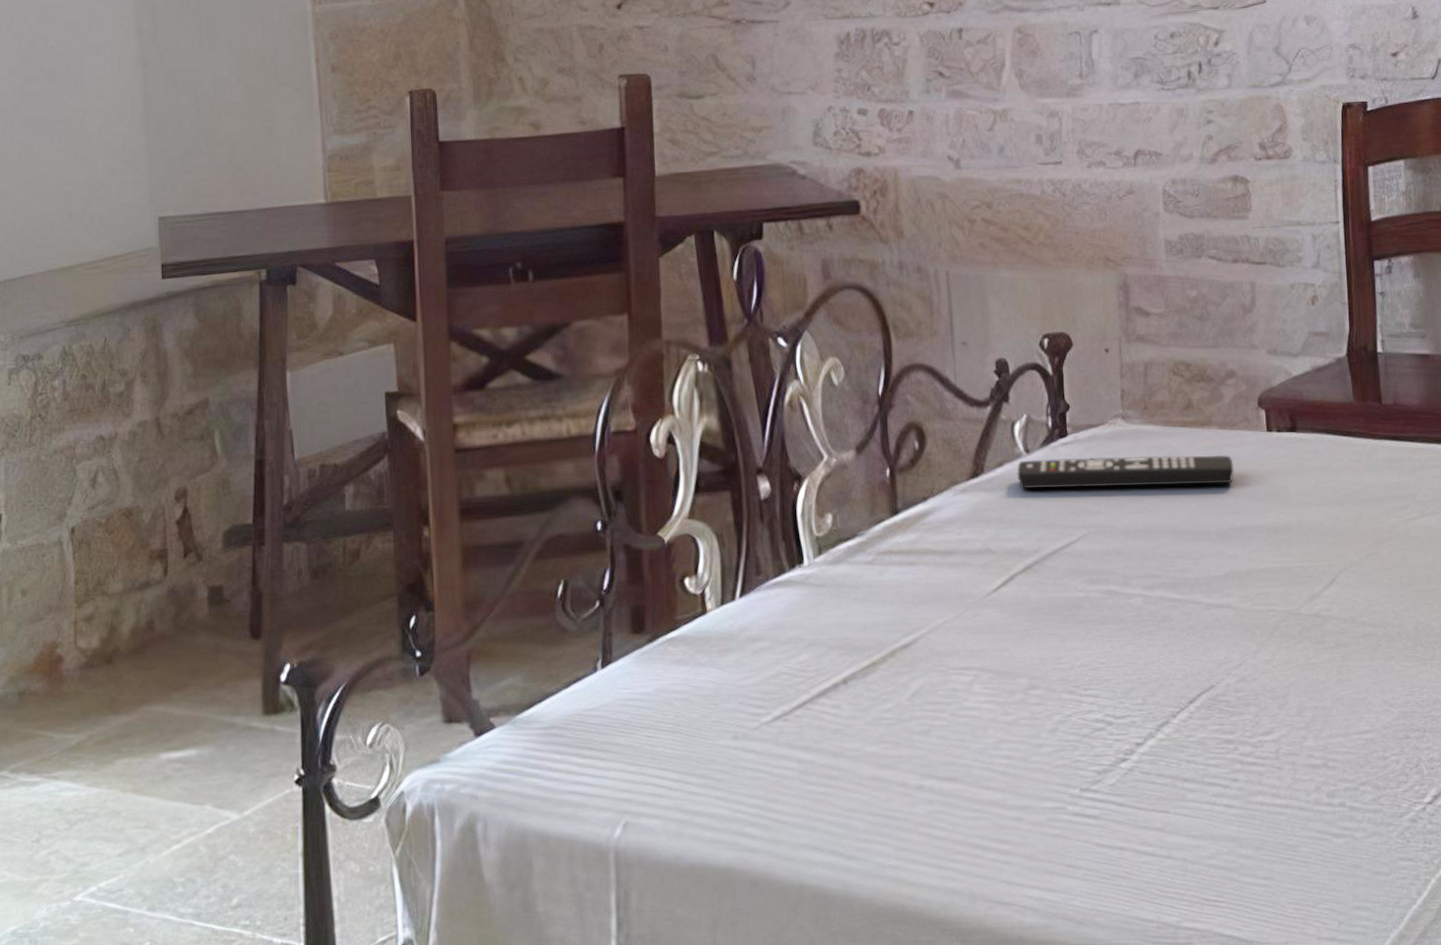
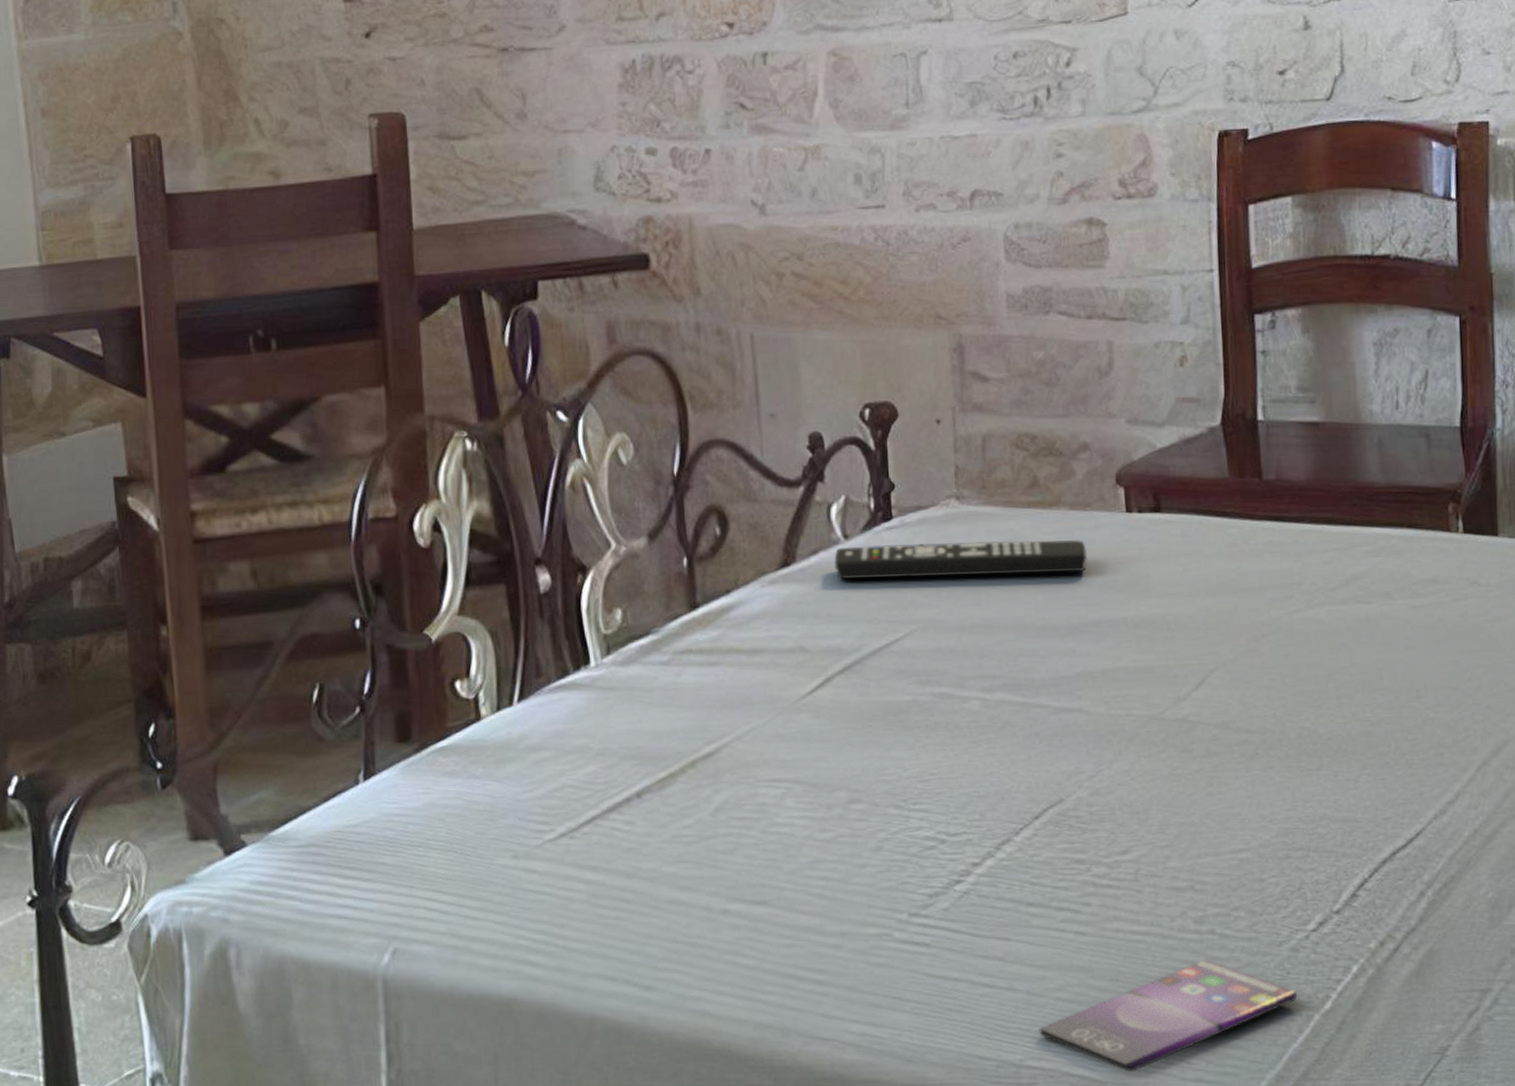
smartphone: none [1194,829,1417,932] -> present [1039,959,1298,1072]

